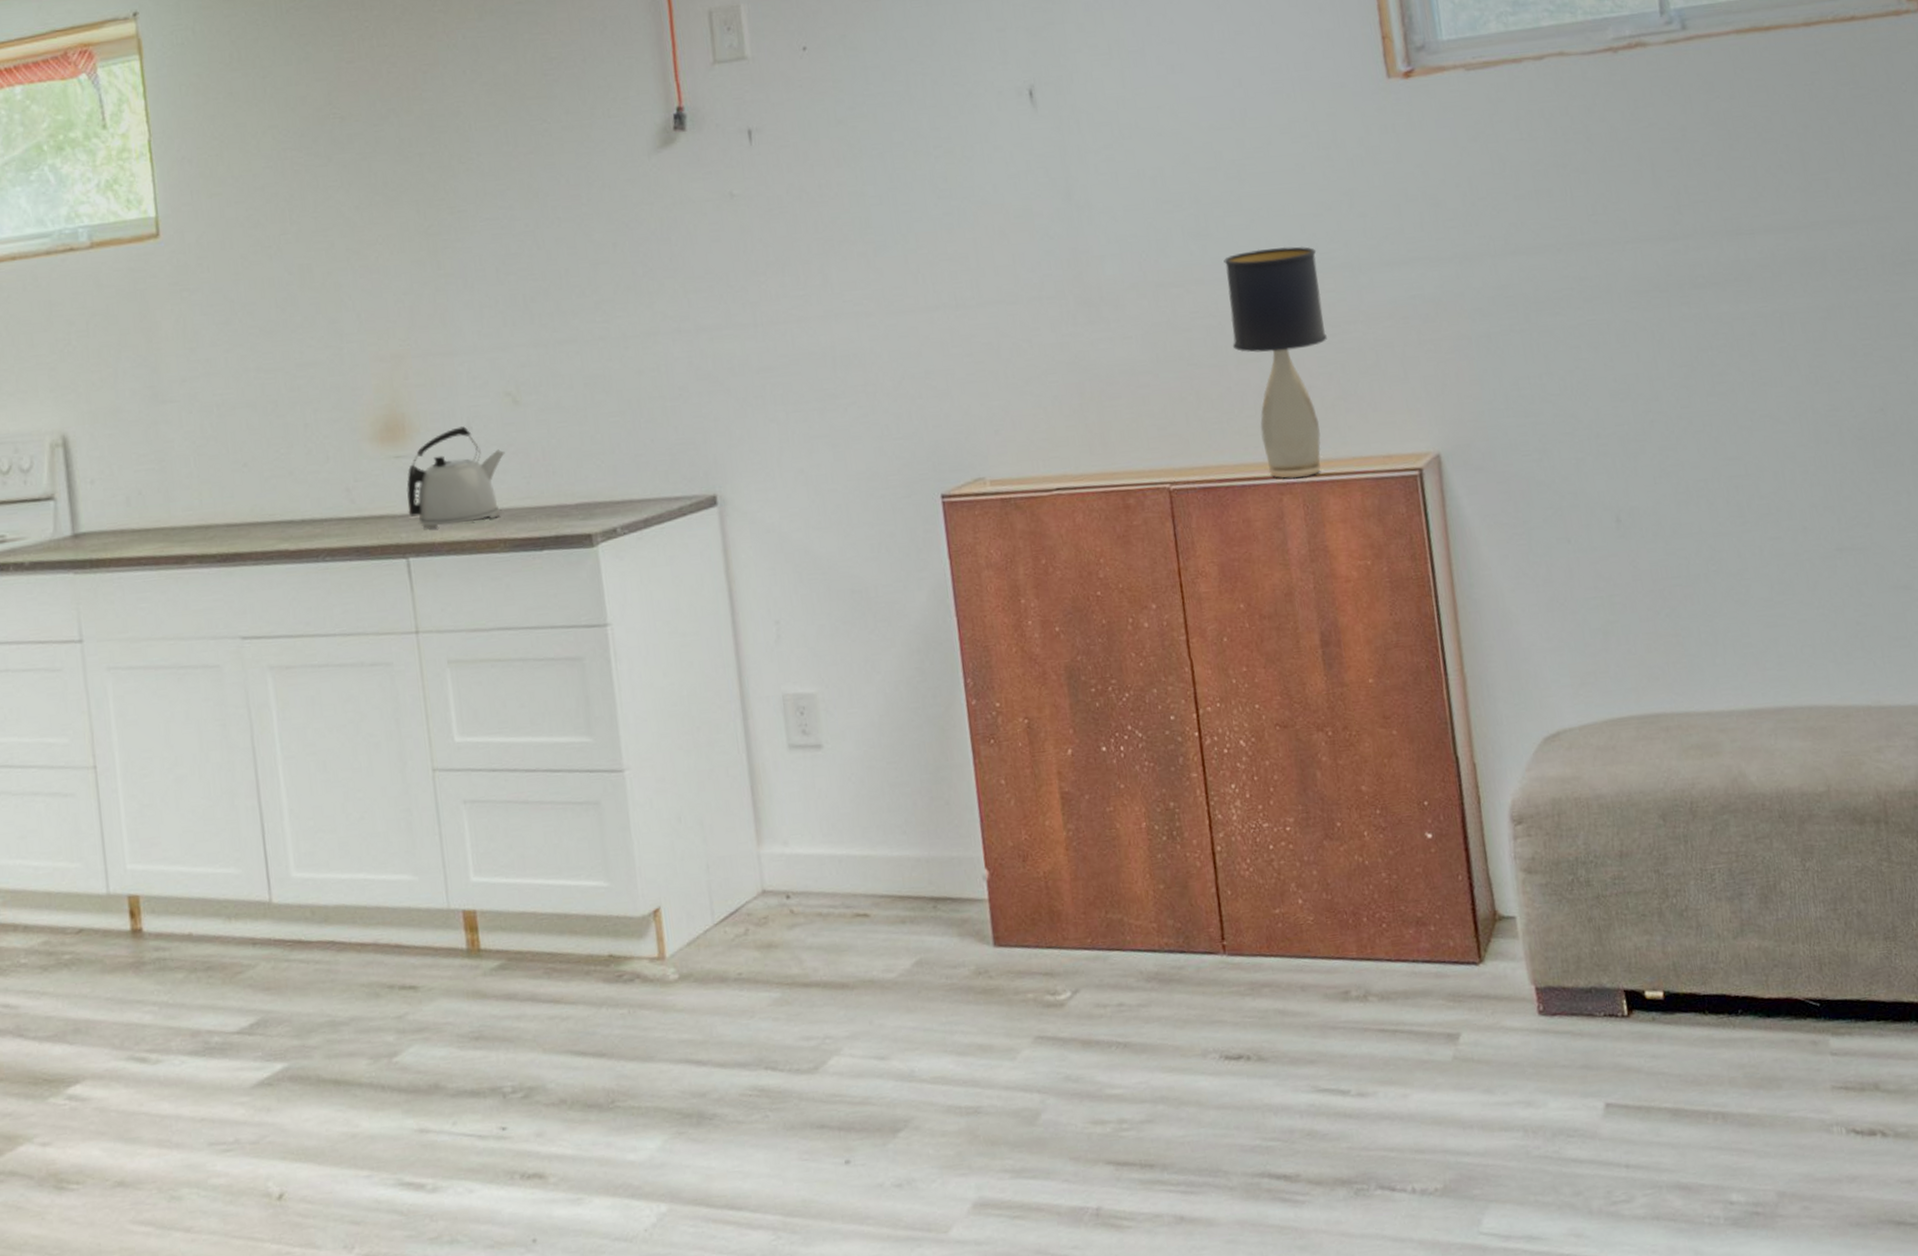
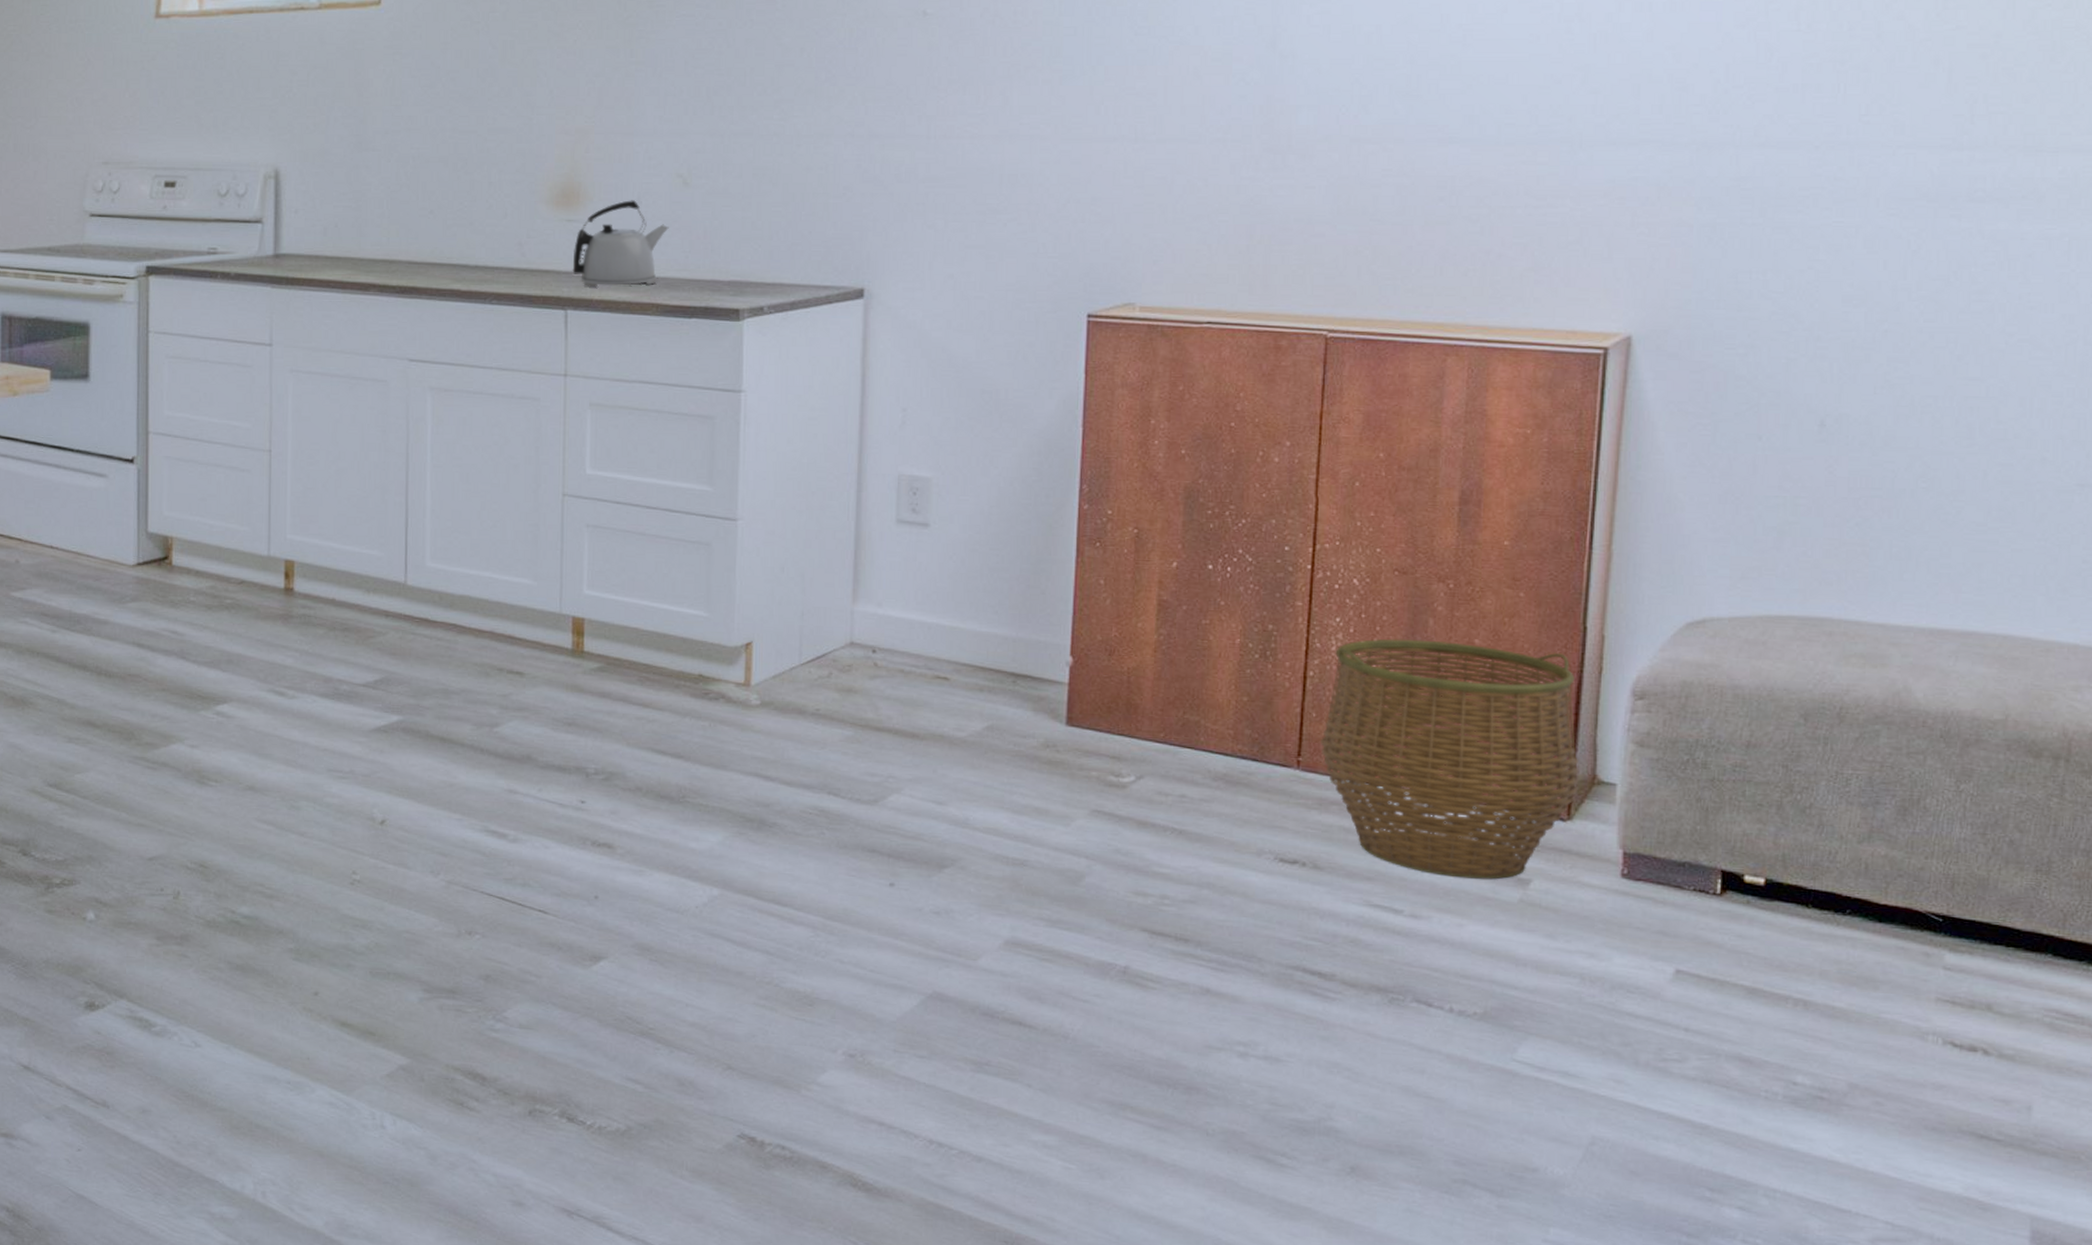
table lamp: present [1224,246,1327,479] -> none [1422,115,1535,342]
basket: none [1237,788,1483,1045] -> present [1319,638,1579,879]

